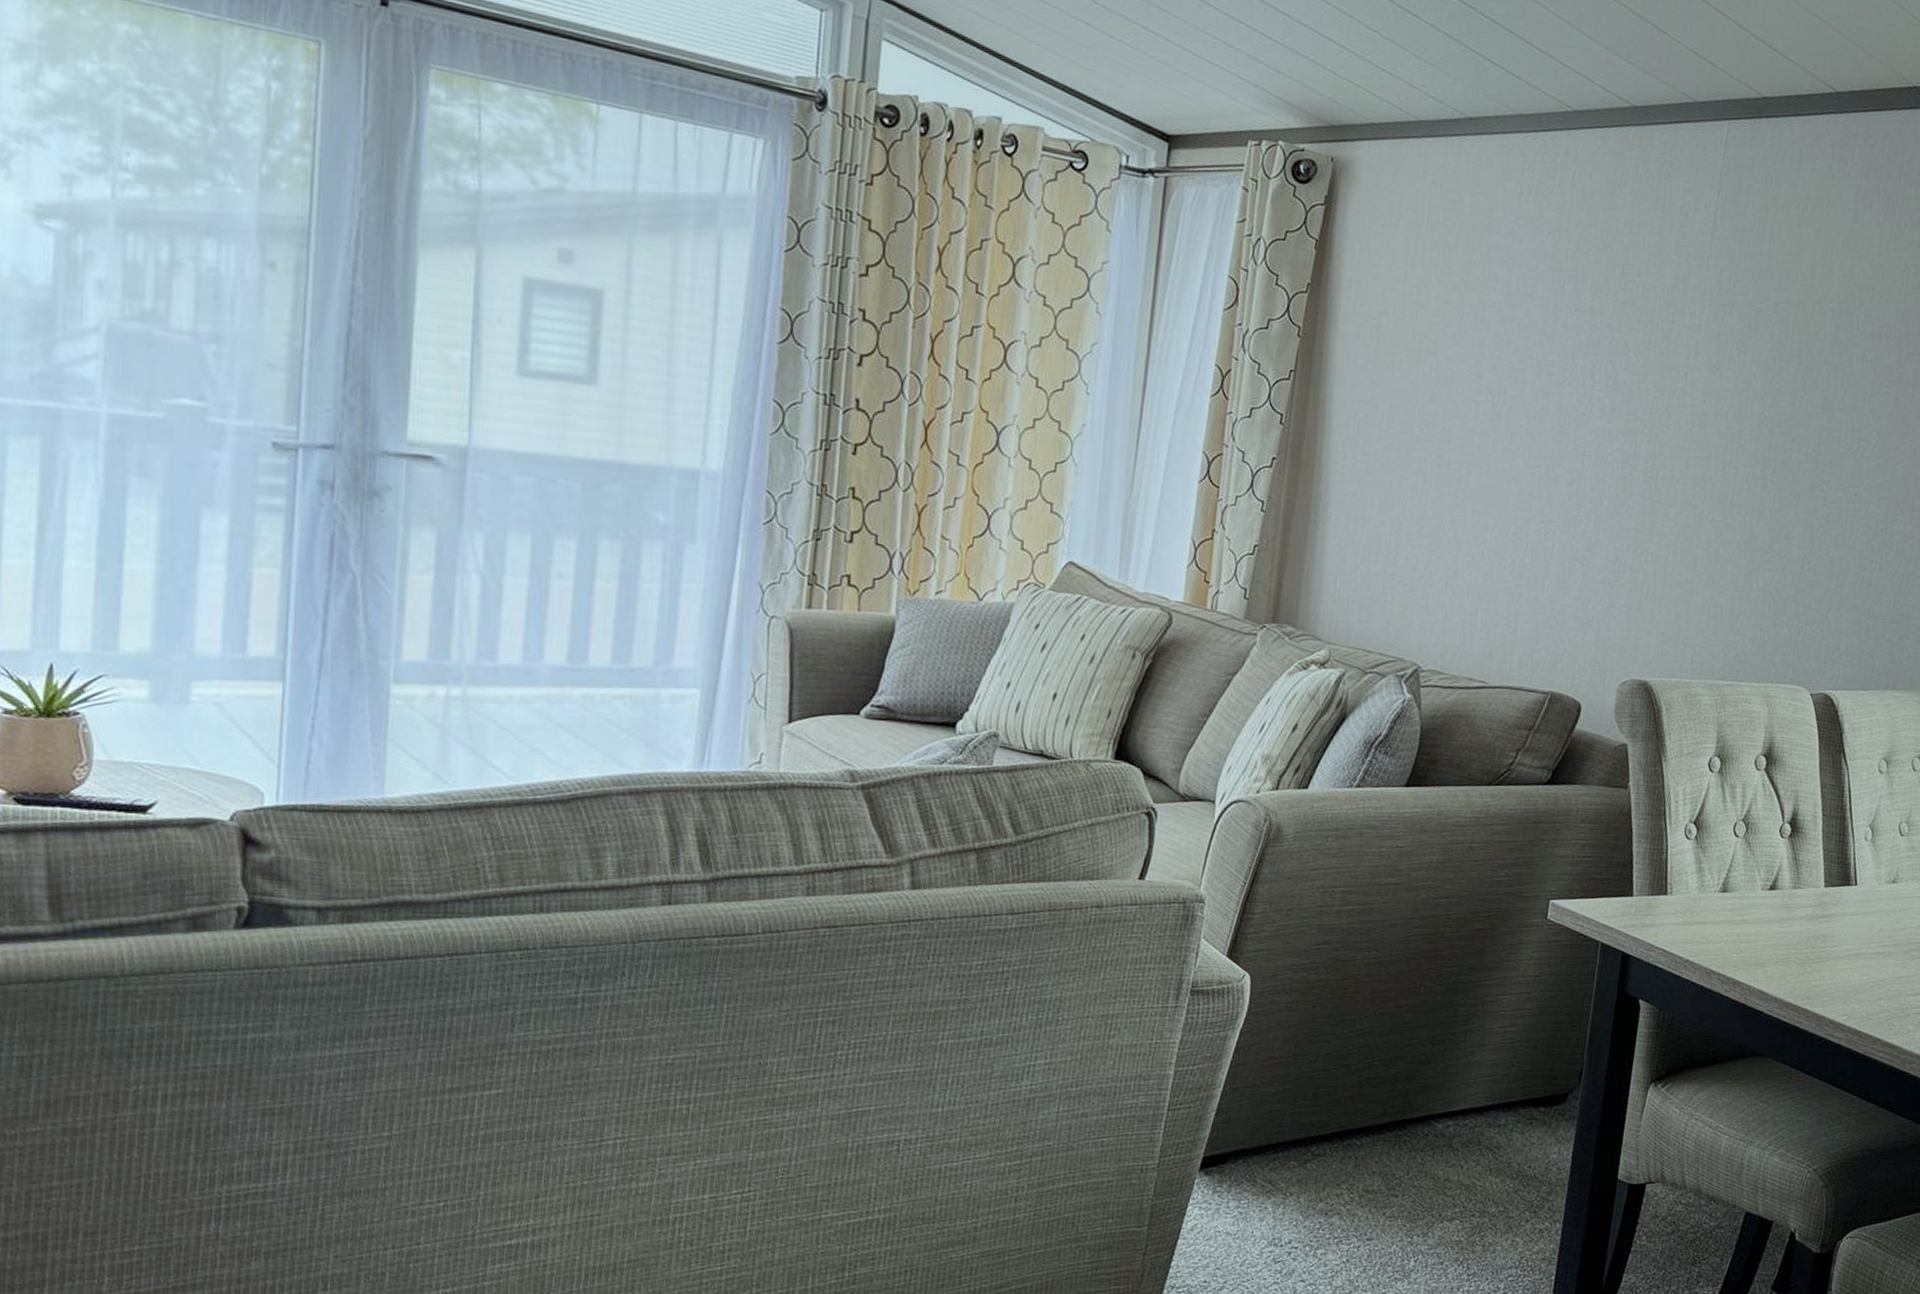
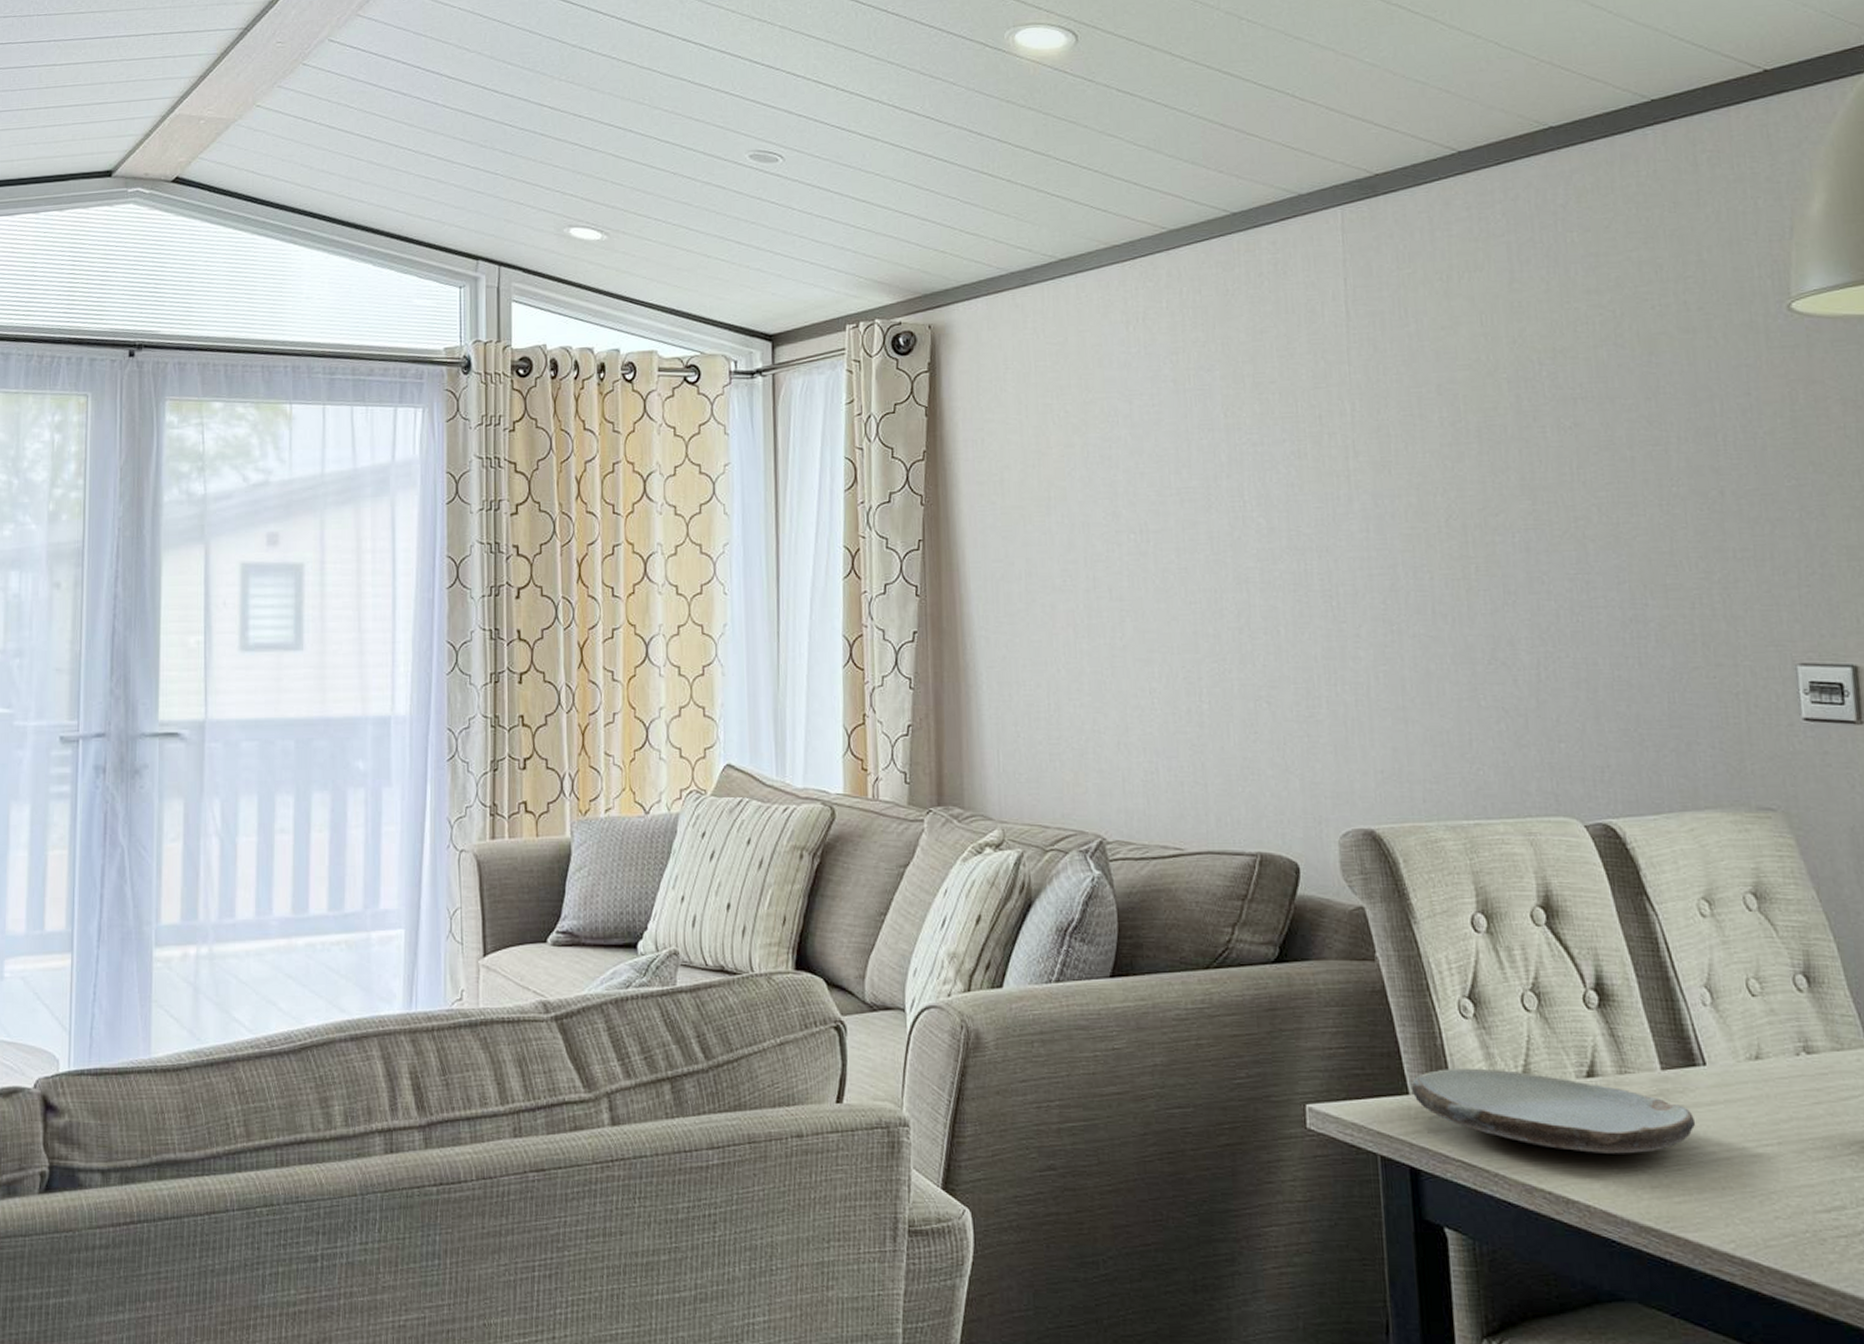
plate: none [1635,877,1840,949] -> present [1411,1067,1696,1154]

